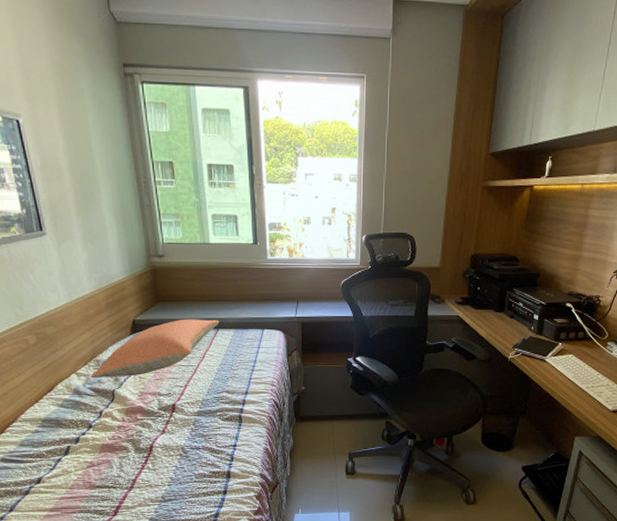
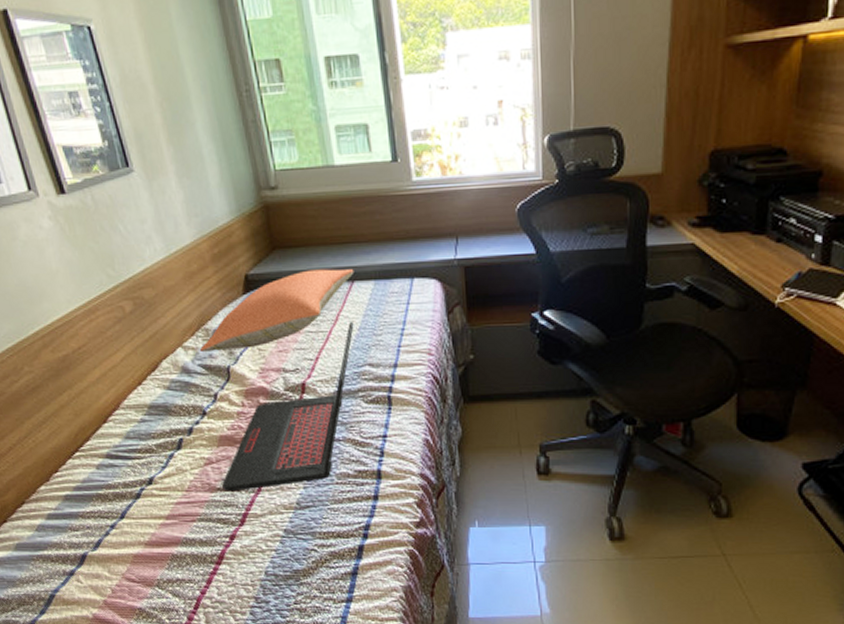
laptop: none [101,358,217,489] -> present [222,321,354,492]

